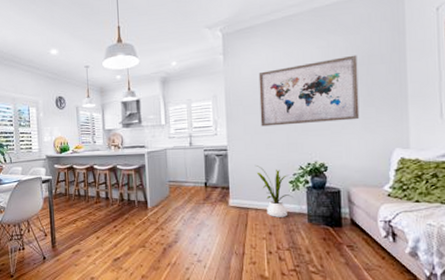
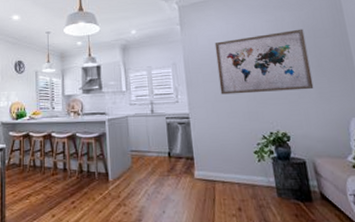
house plant: present [256,165,293,217] -> none [219,134,260,191]

